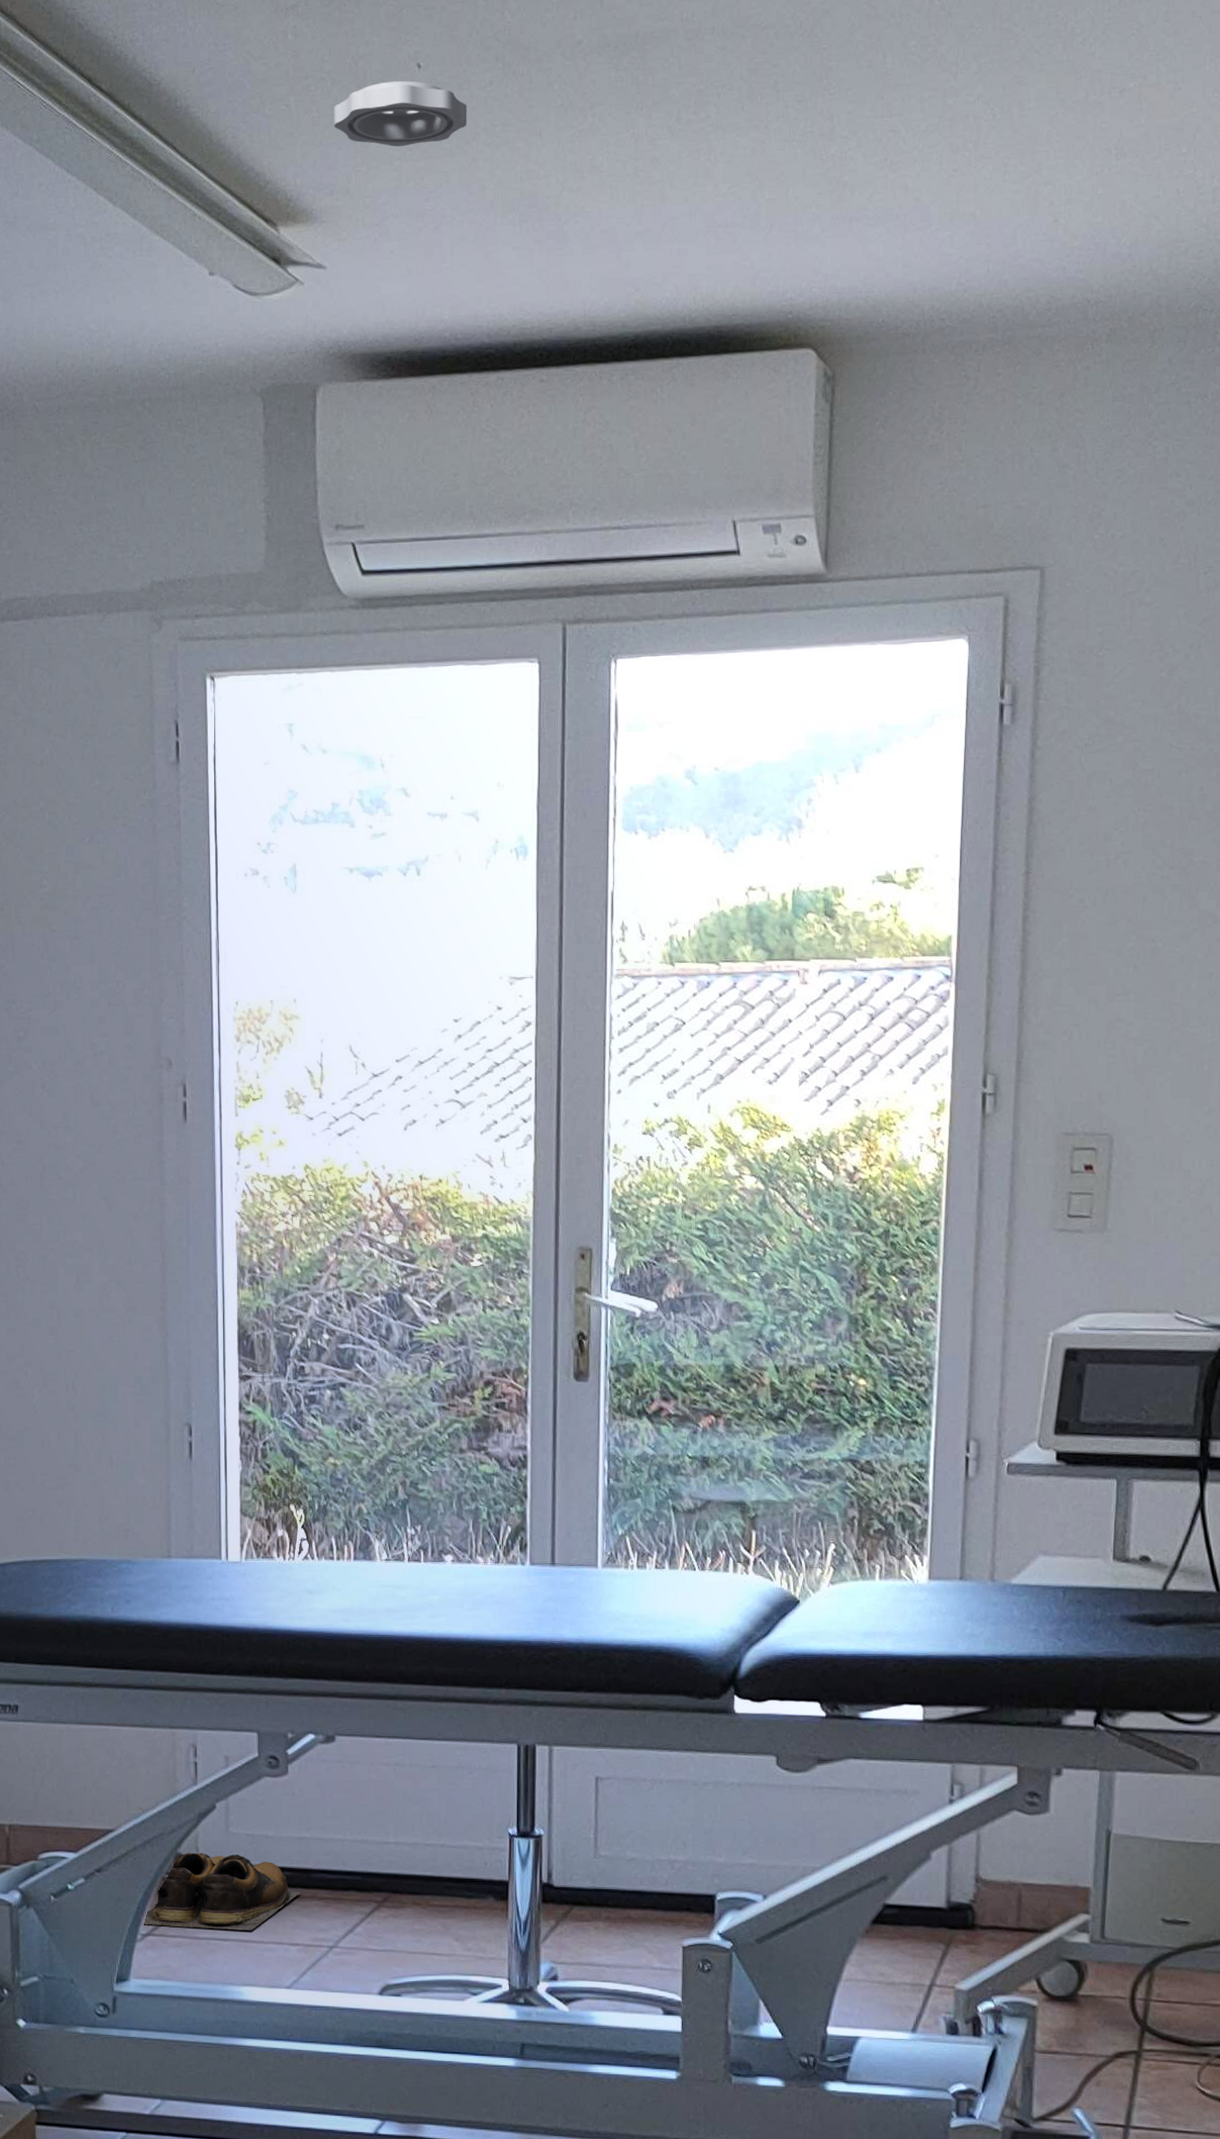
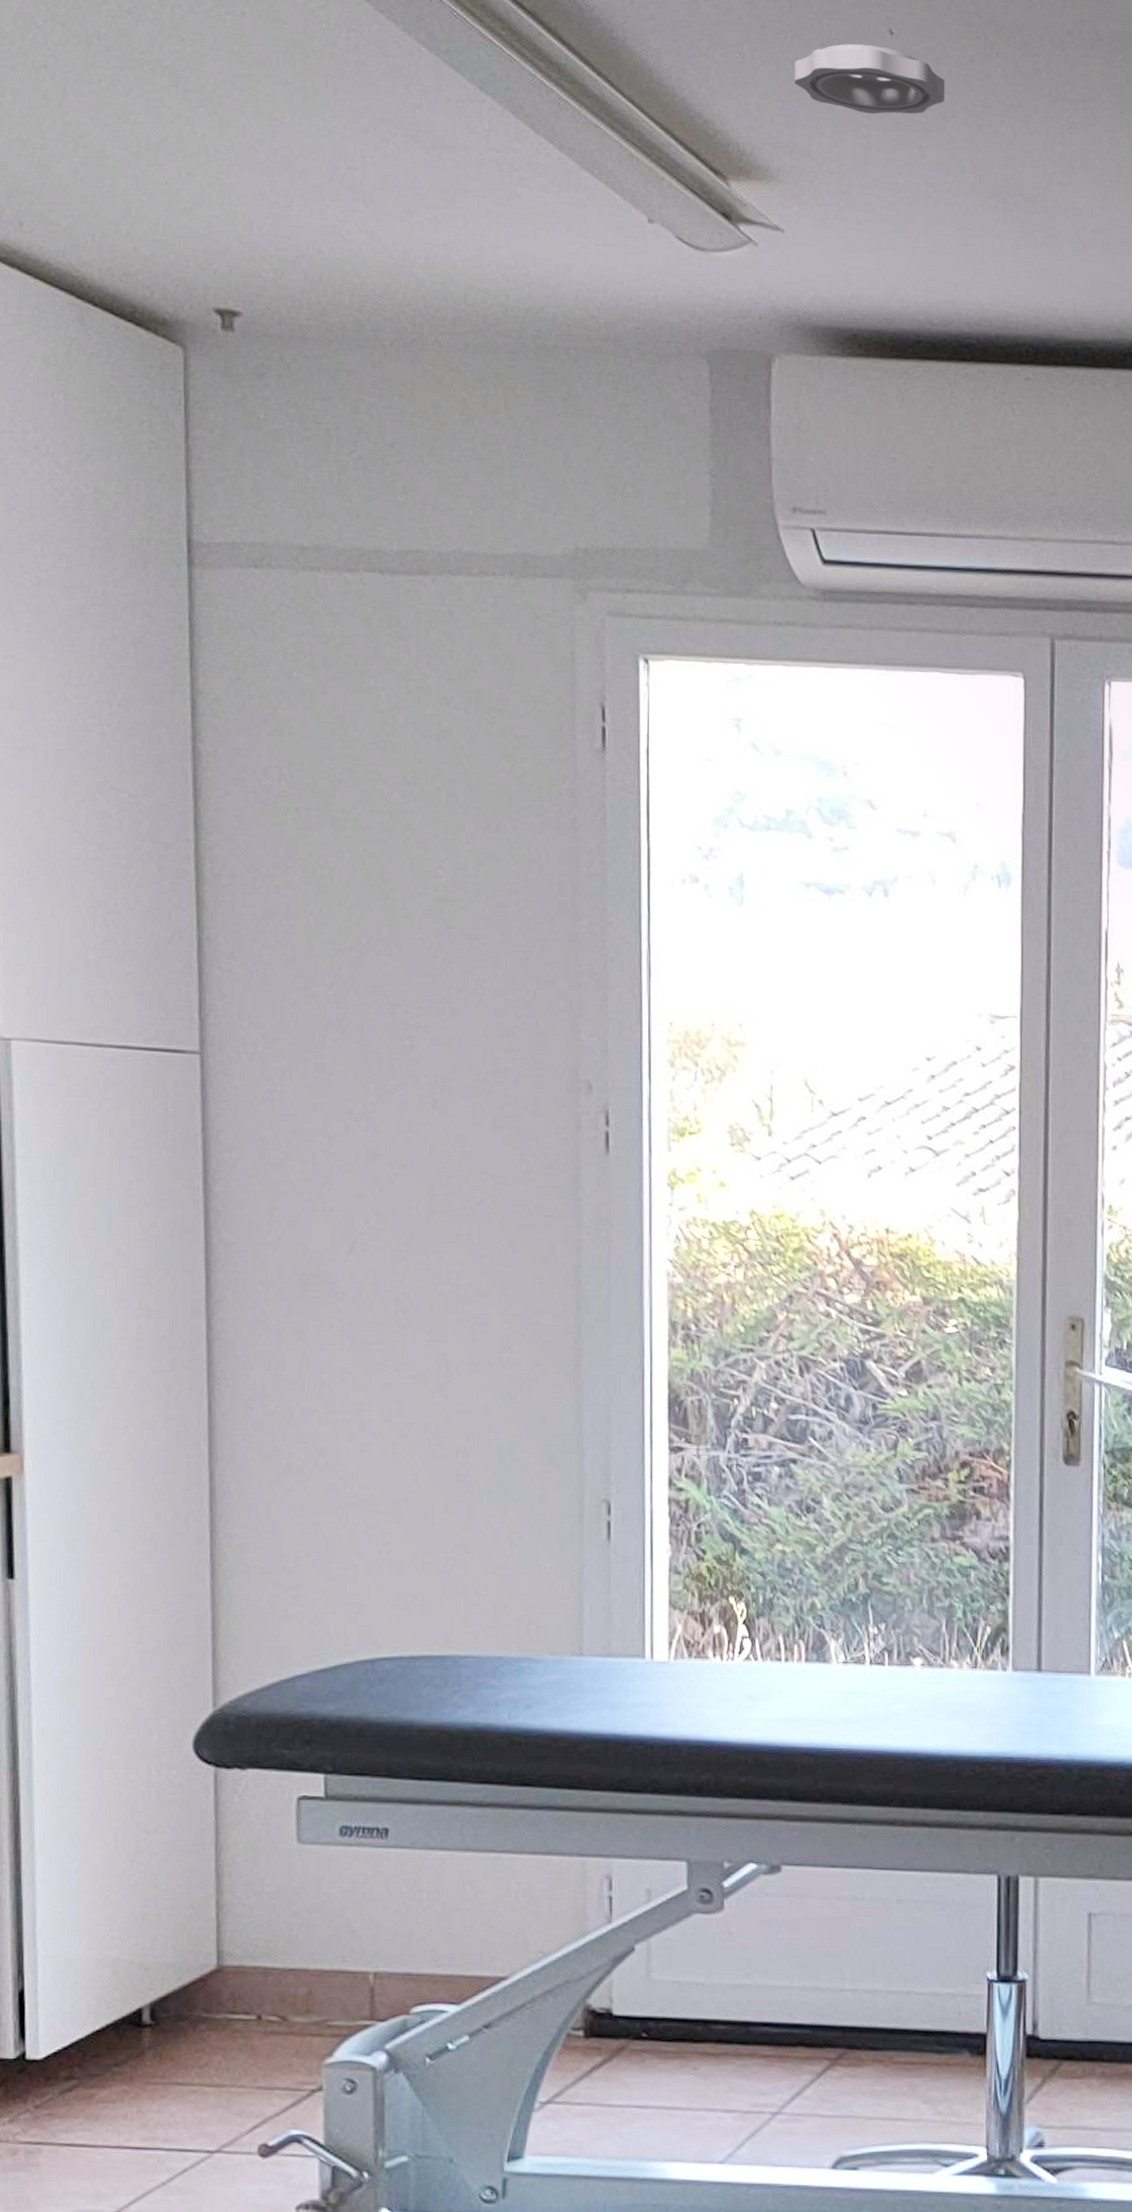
shoes: present [142,1852,300,1930] -> none [541,2003,737,2096]

